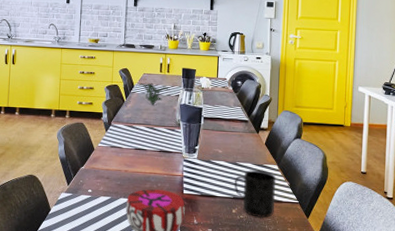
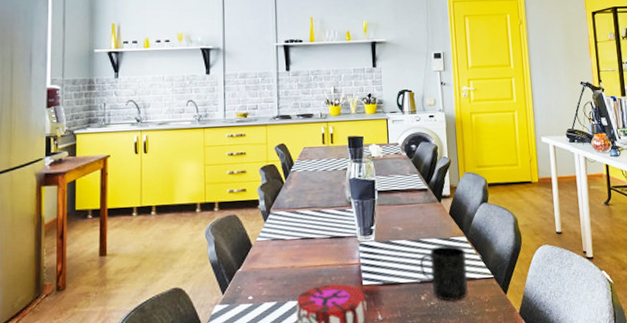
succulent plant: present [139,83,170,104] -> none [299,158,336,183]

